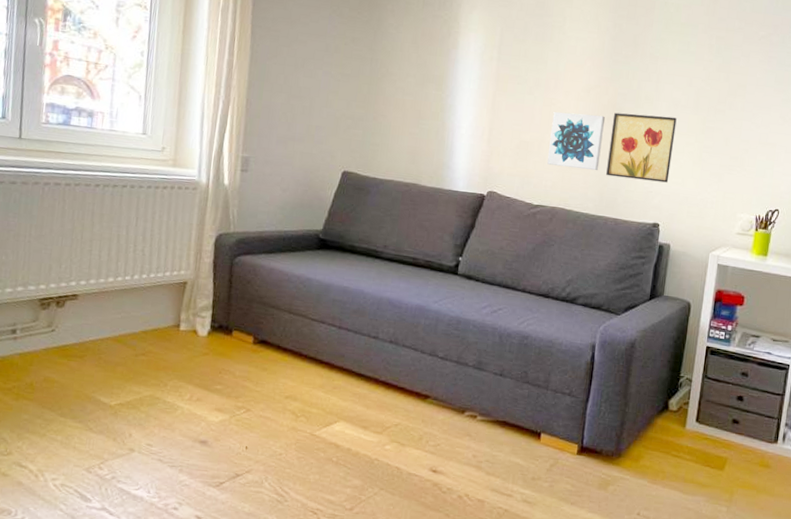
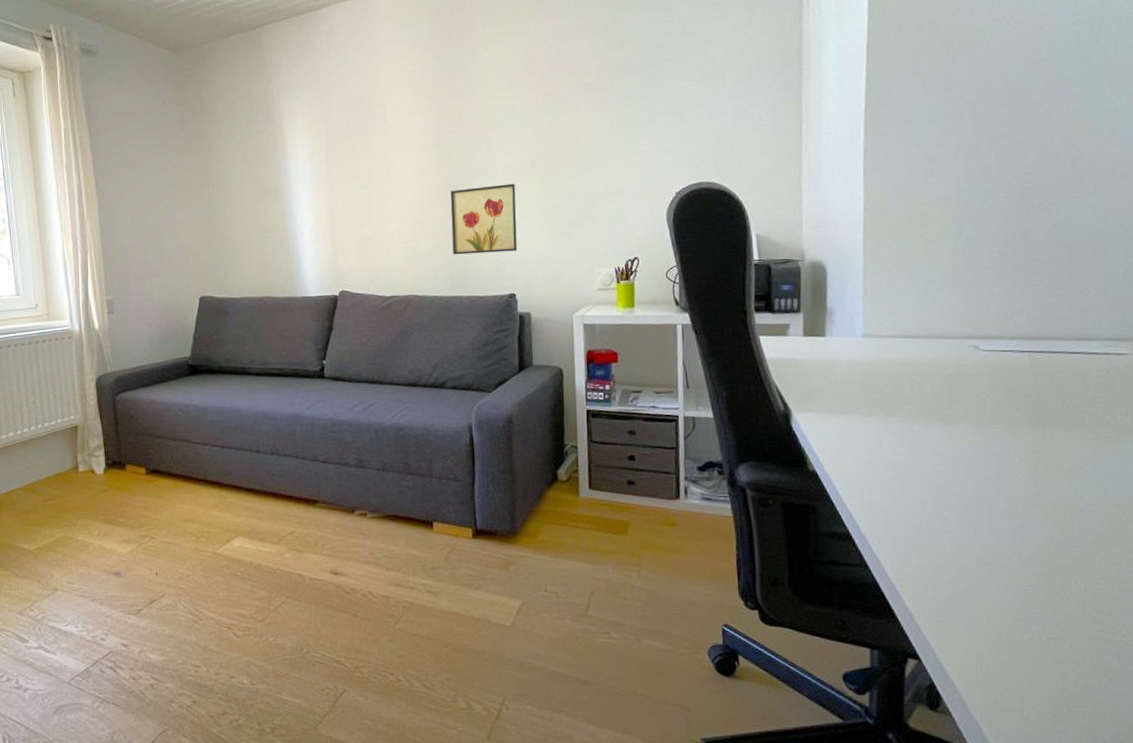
wall art: present [547,111,606,170] -> none [390,196,445,254]

